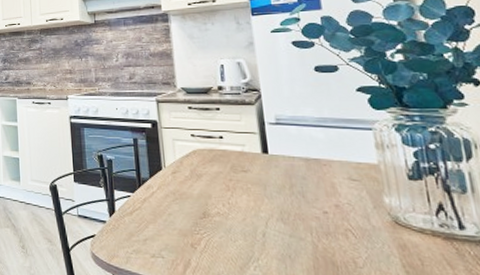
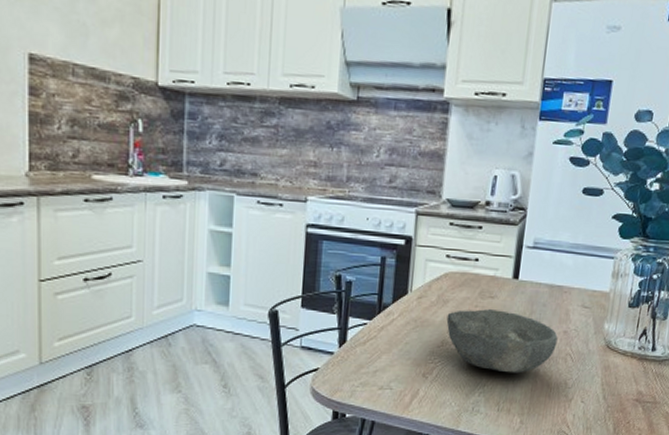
bowl: none [203,181,331,249] -> present [446,308,558,374]

